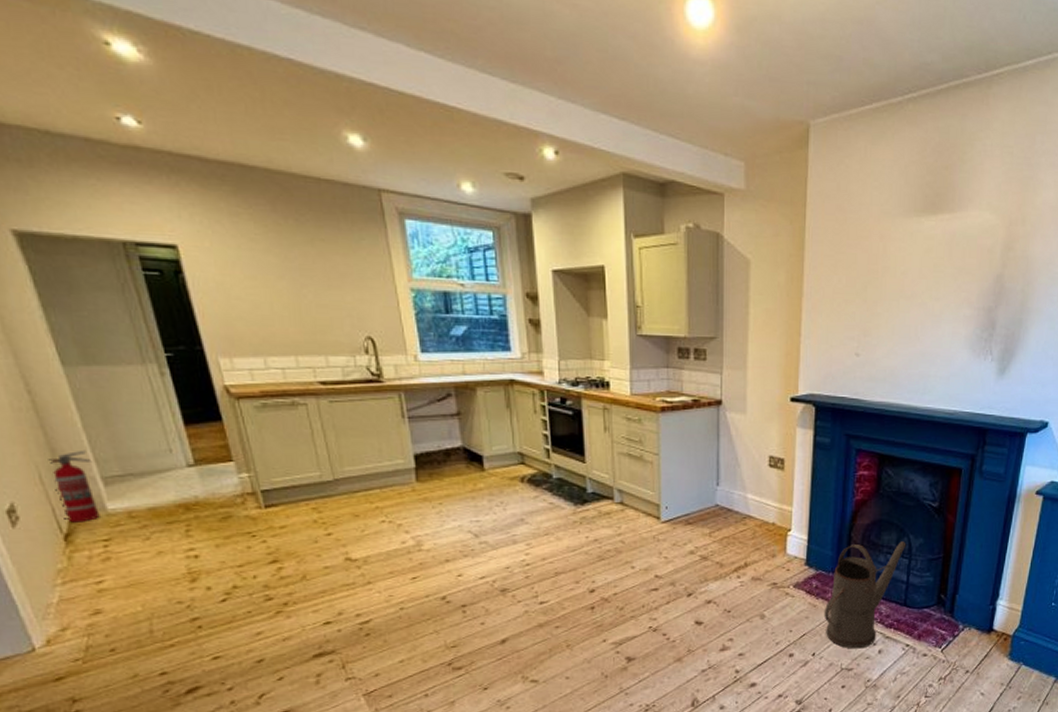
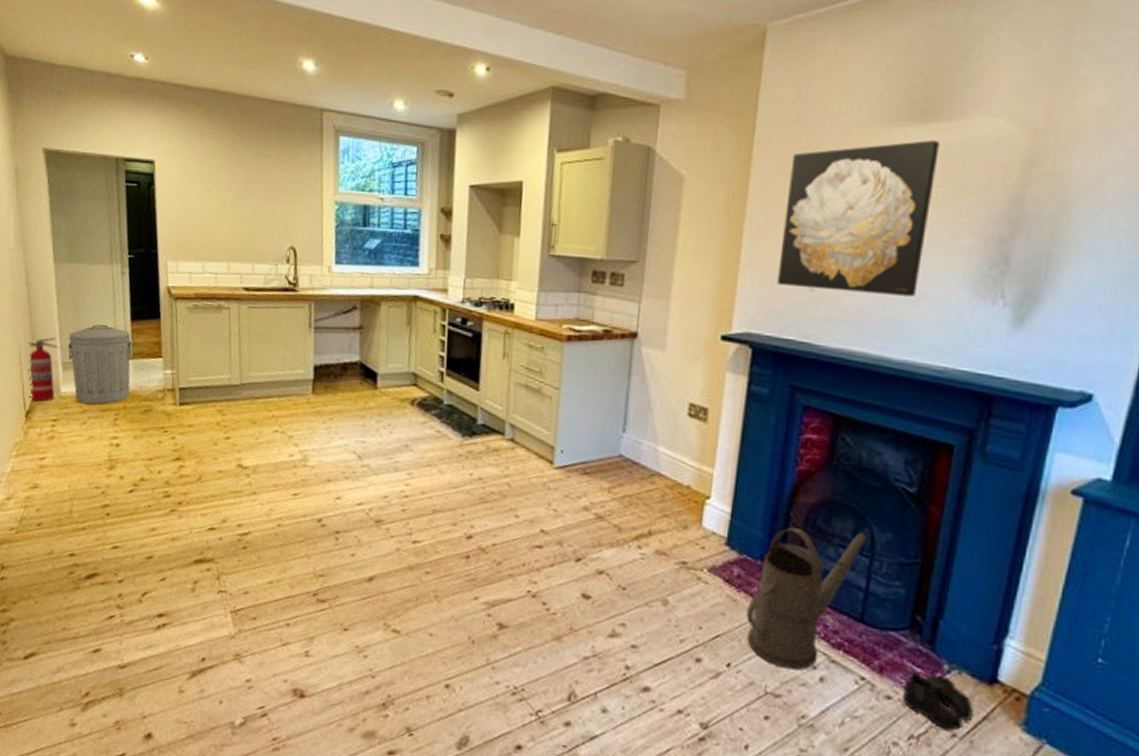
trash can: none [103,431,201,519] -> present [67,324,132,405]
wall art: none [831,229,946,357] -> present [777,140,940,297]
boots: none [934,632,978,669] -> present [902,668,973,731]

